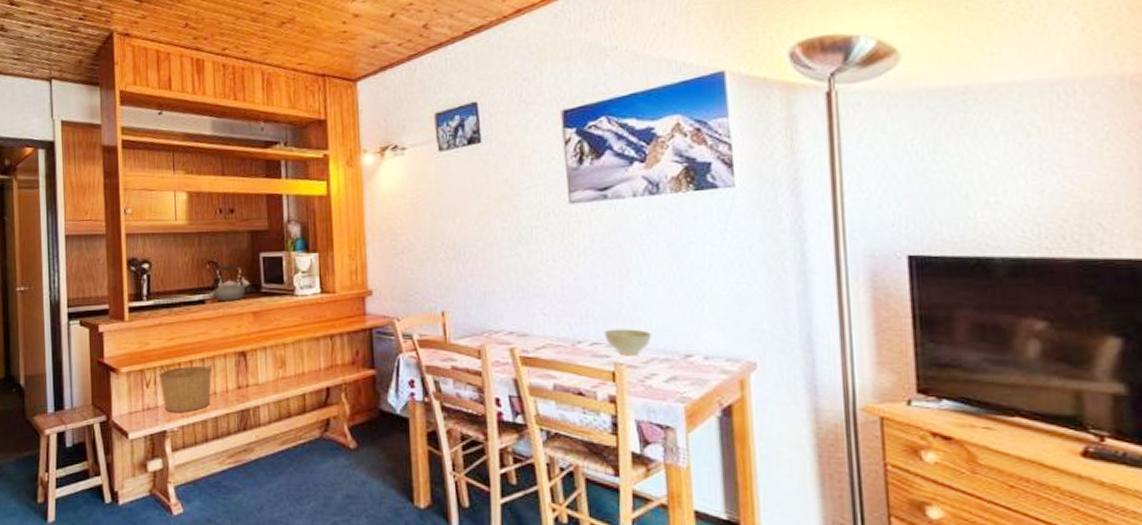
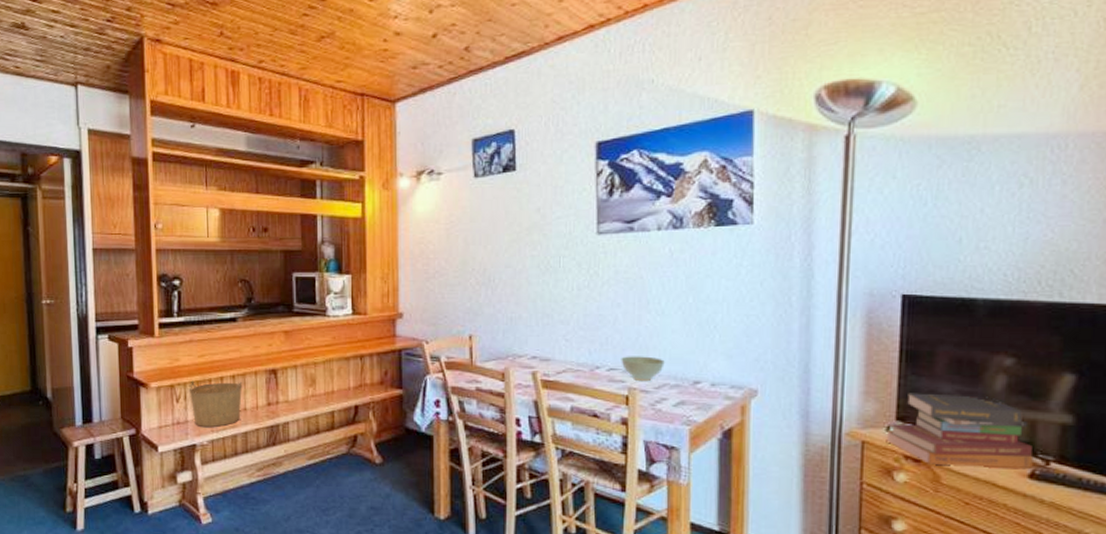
kettle: present [214,265,250,303] -> none [246,284,282,322]
books: none [907,362,1085,447] -> present [886,393,1033,470]

